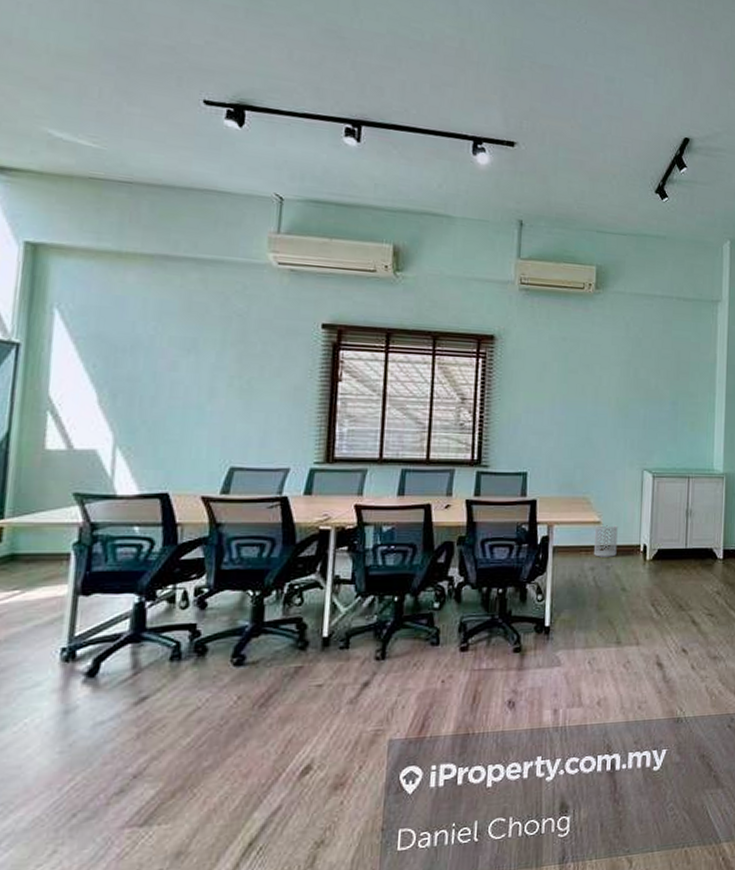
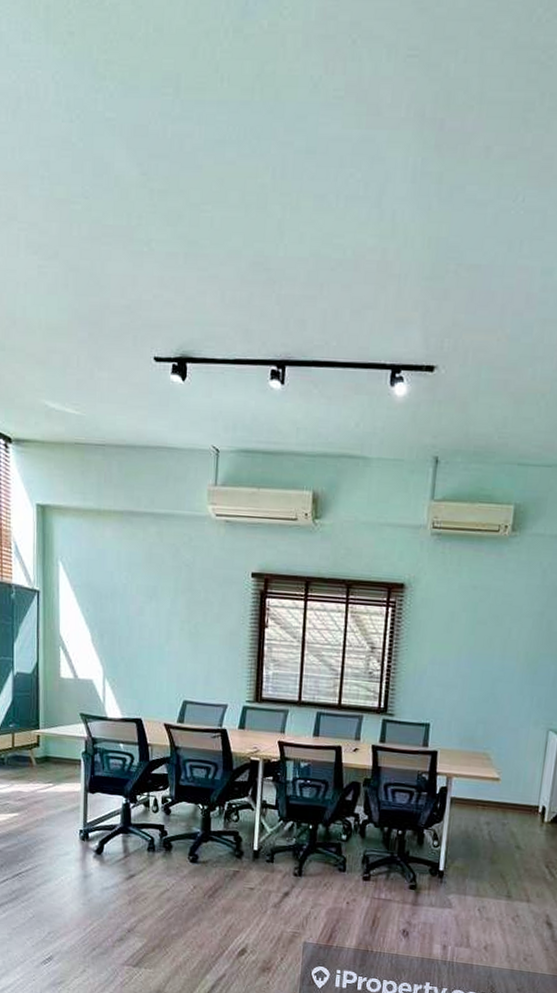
wastebasket: present [593,524,618,557] -> none [490,780,517,815]

